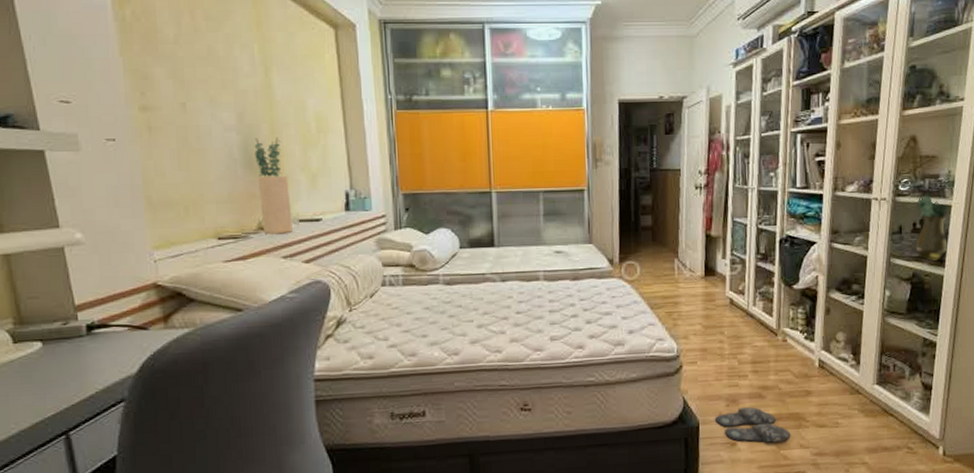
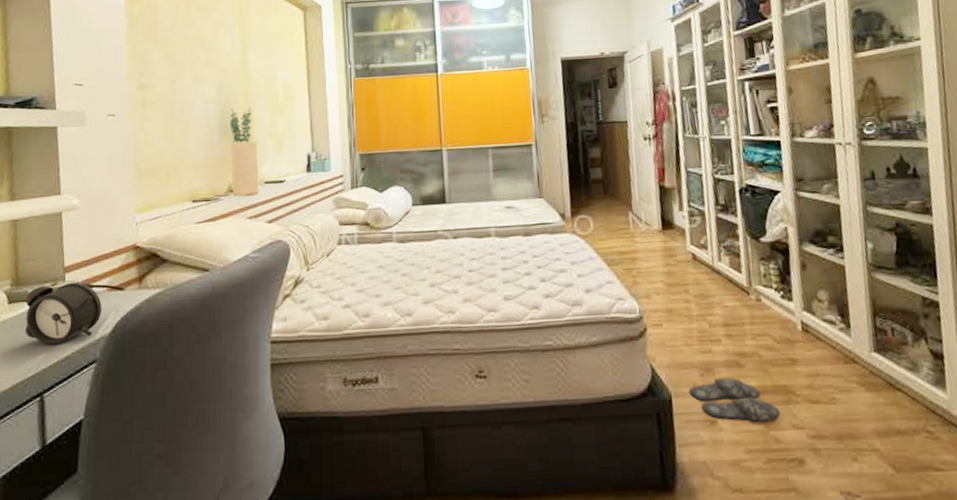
alarm clock: none [33,321,125,385] -> present [25,281,102,345]
vase: present [915,186,950,261] -> none [885,128,932,208]

